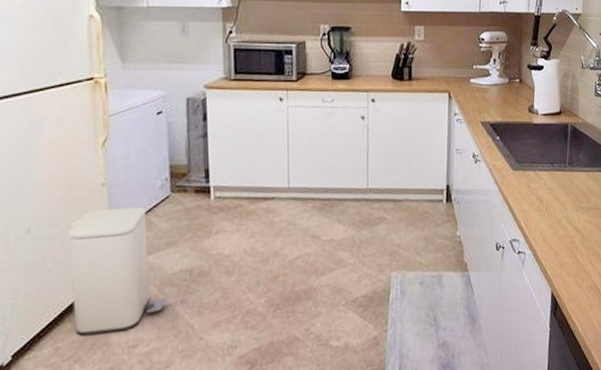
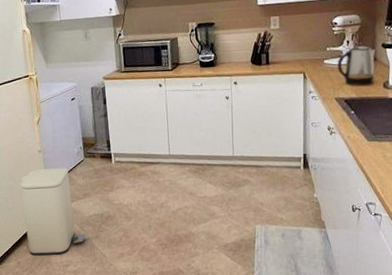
kettle: none [483,66,522,109] -> present [337,46,376,86]

